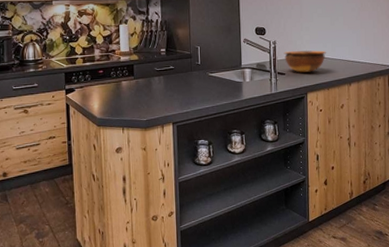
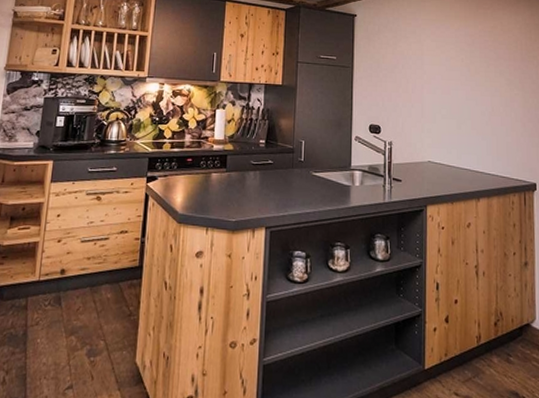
bowl: present [283,50,326,73] -> none [400,155,450,181]

